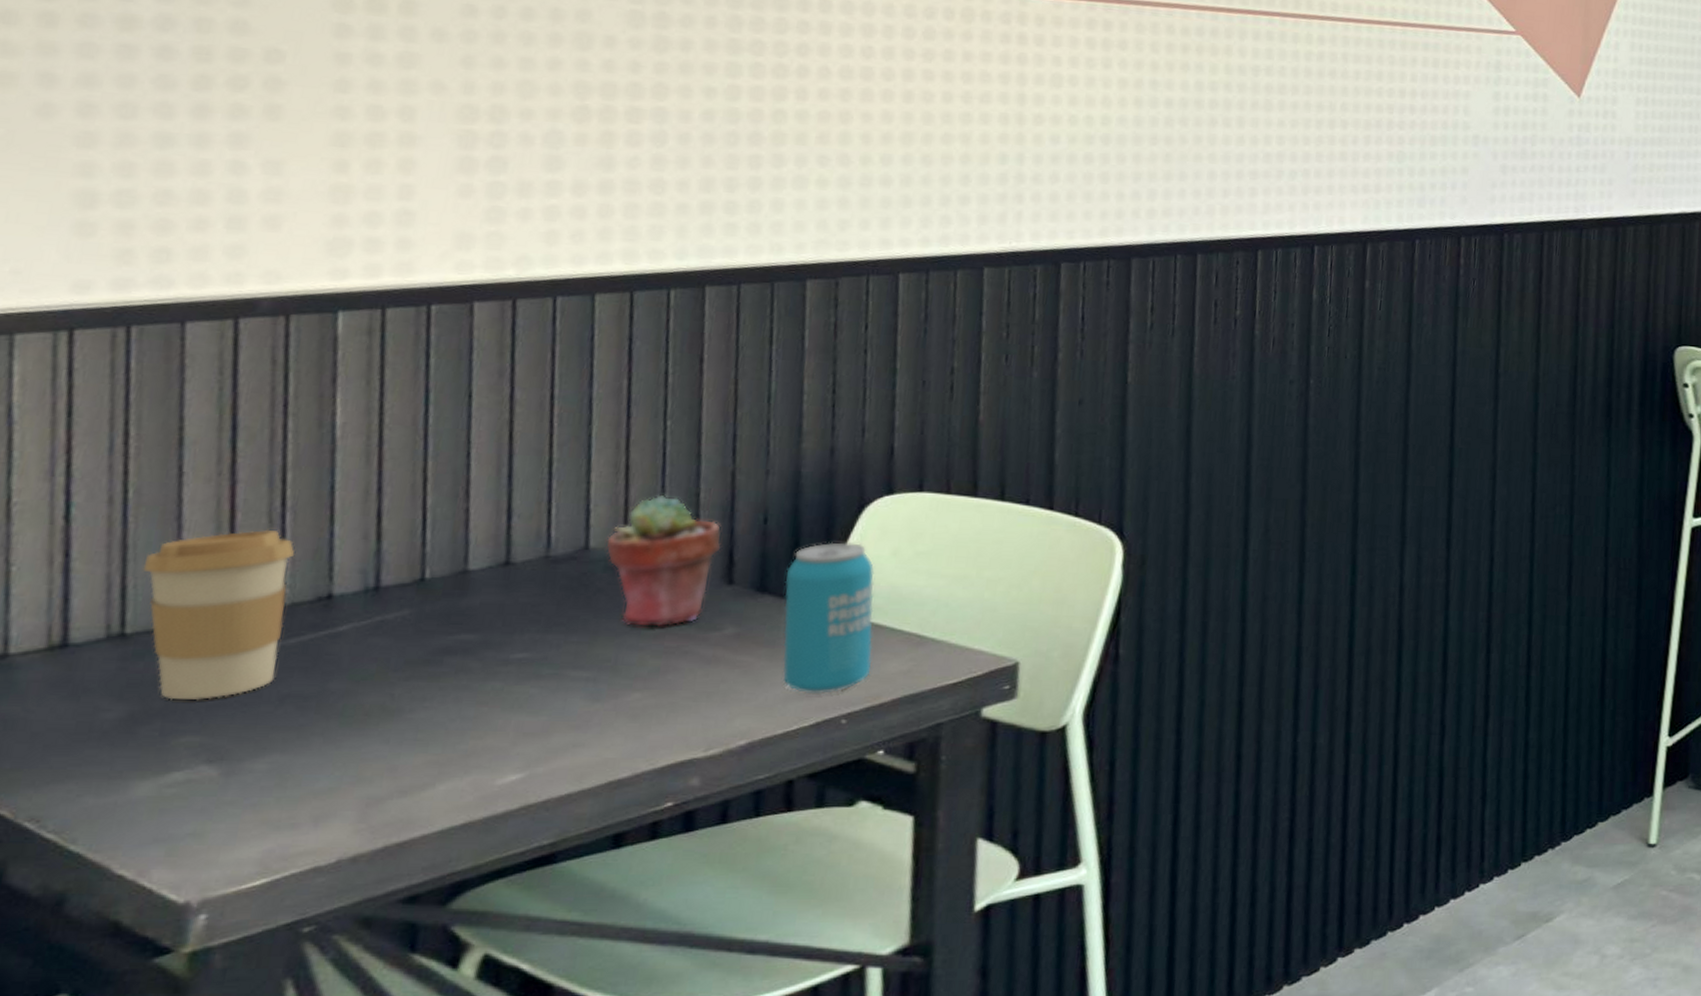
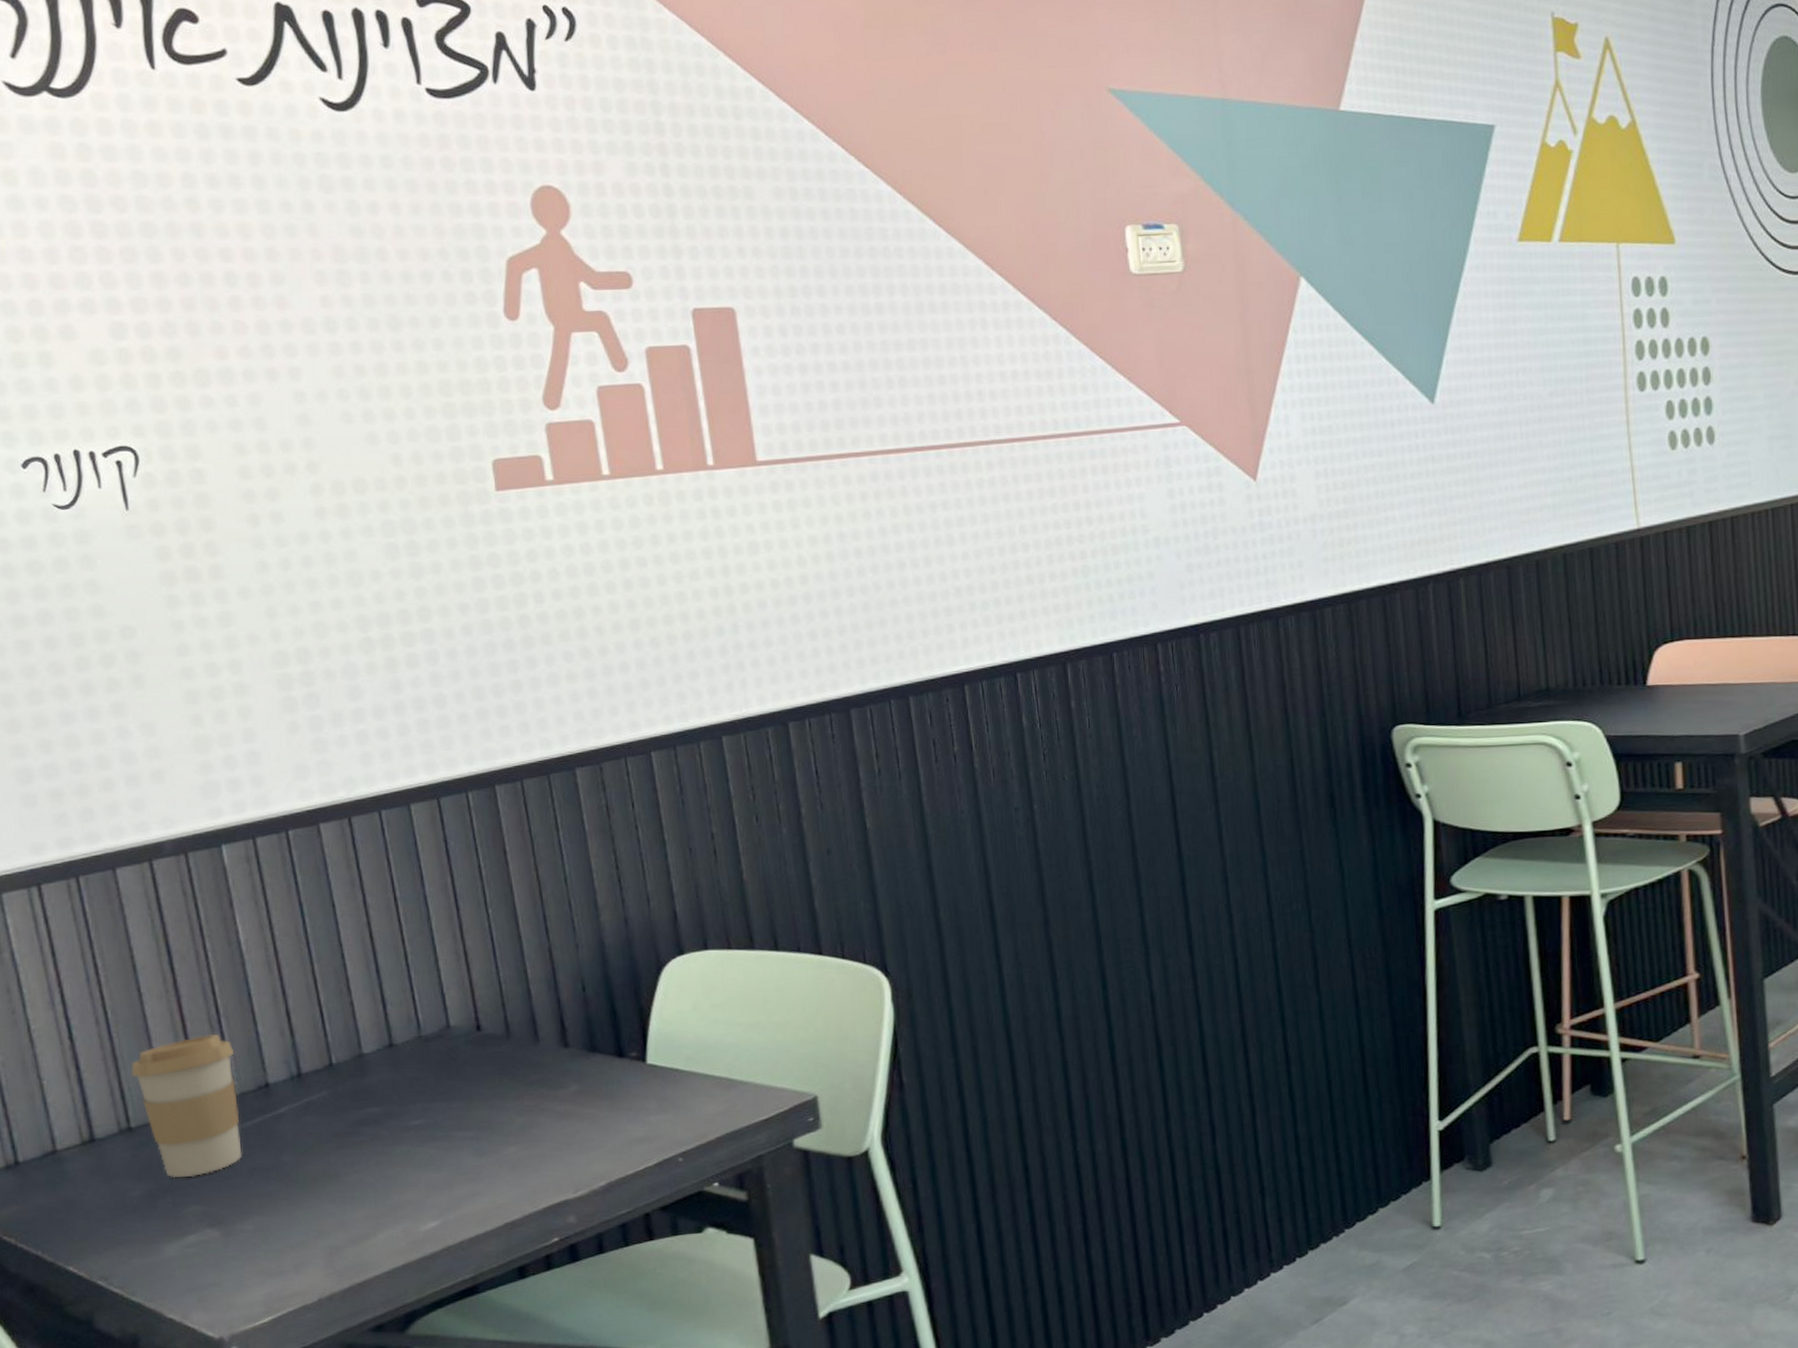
potted succulent: present [606,495,722,627] -> none [462,975,553,1089]
beverage can: present [782,542,875,695] -> none [609,1001,695,1138]

